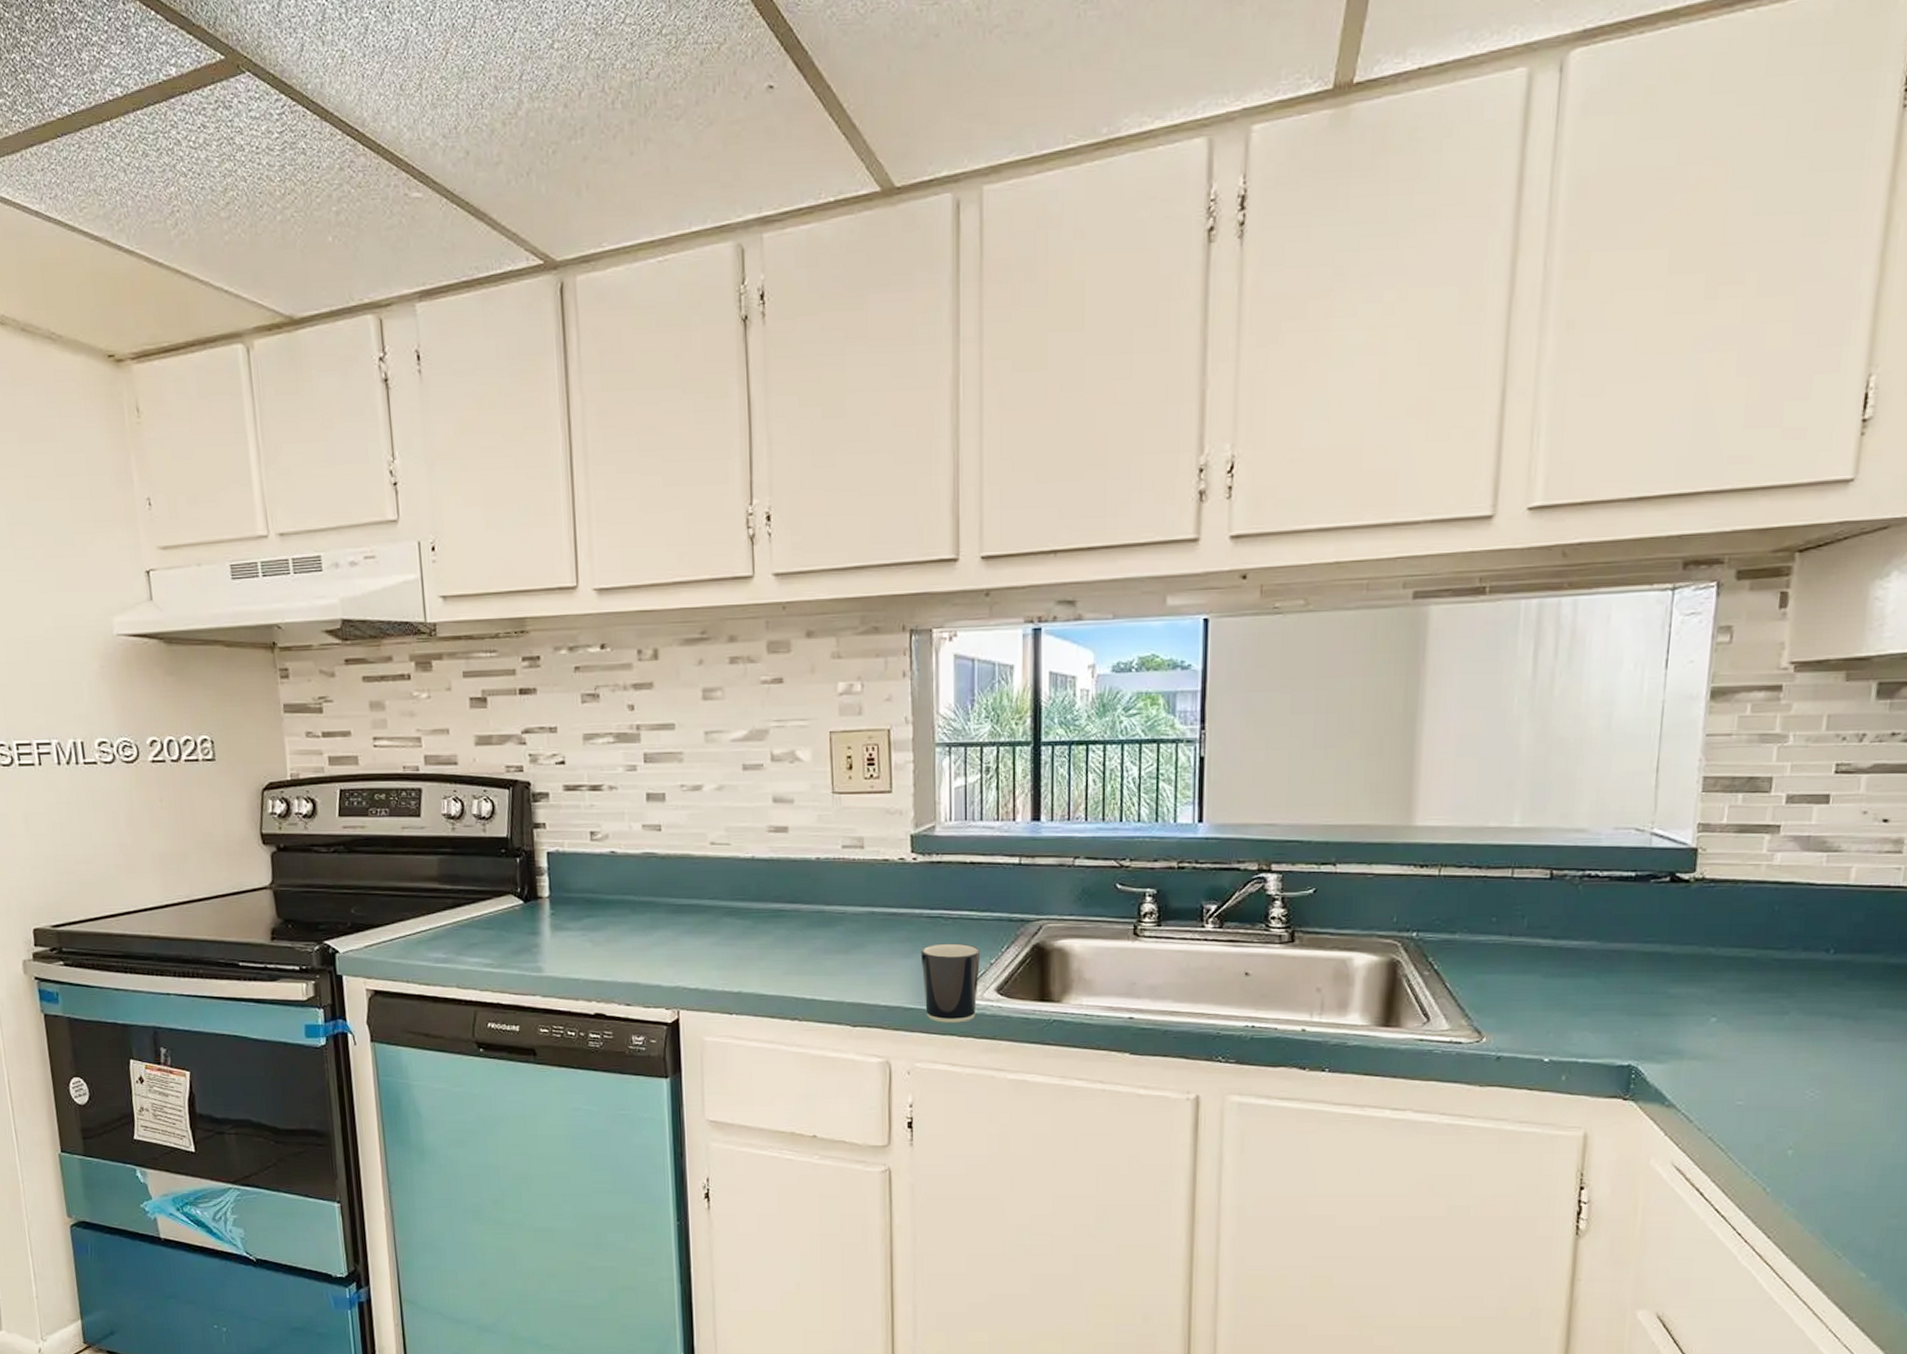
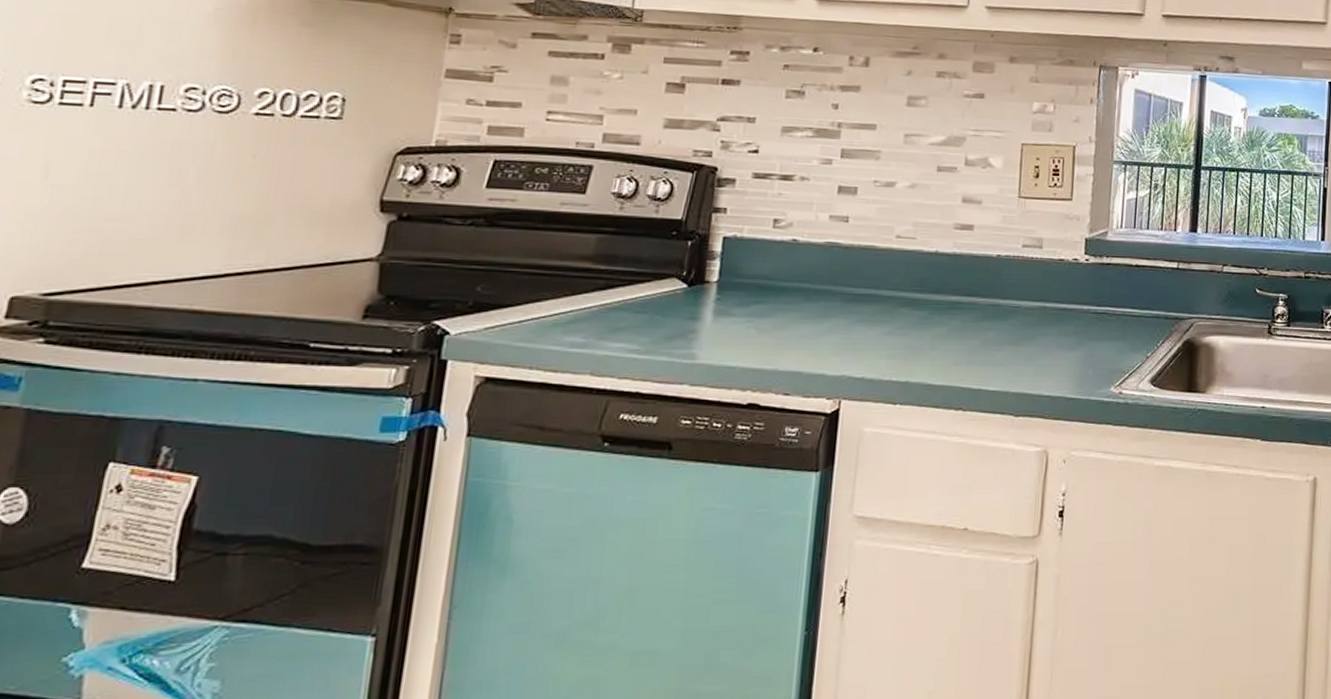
mug: present [920,943,980,1024] -> none [1085,337,1138,414]

